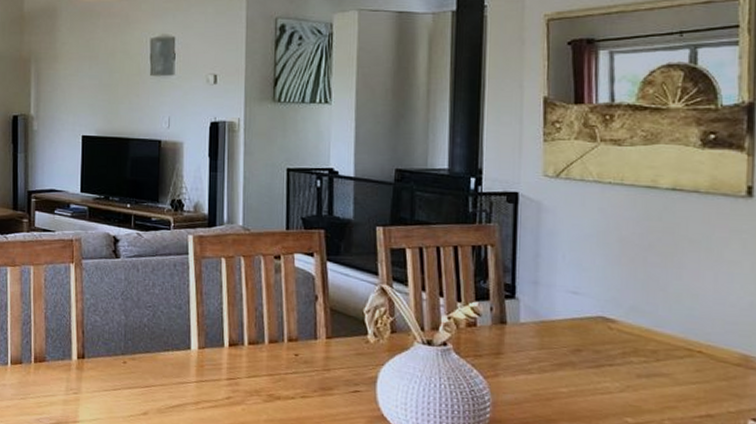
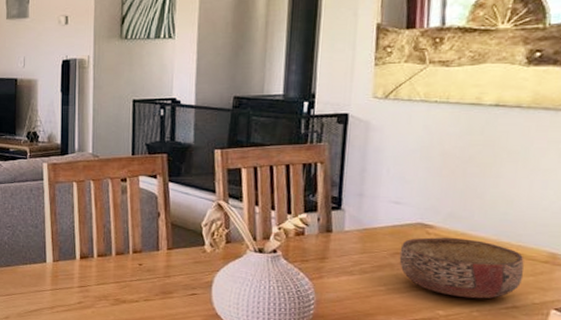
bowl: none [581,333,716,405] -> present [399,237,524,299]

